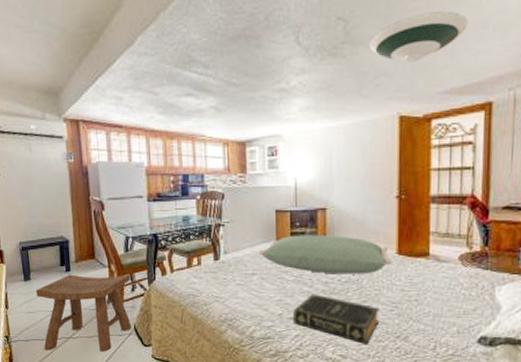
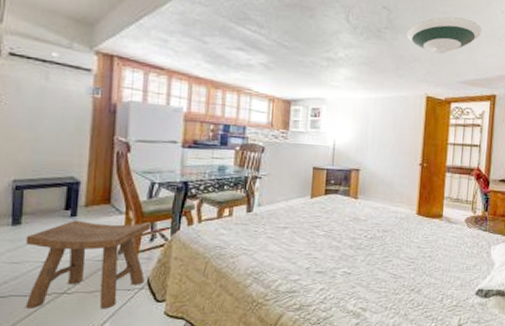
pillow: present [259,234,392,274] -> none [293,192,412,232]
book: present [292,294,380,344] -> none [319,249,399,297]

